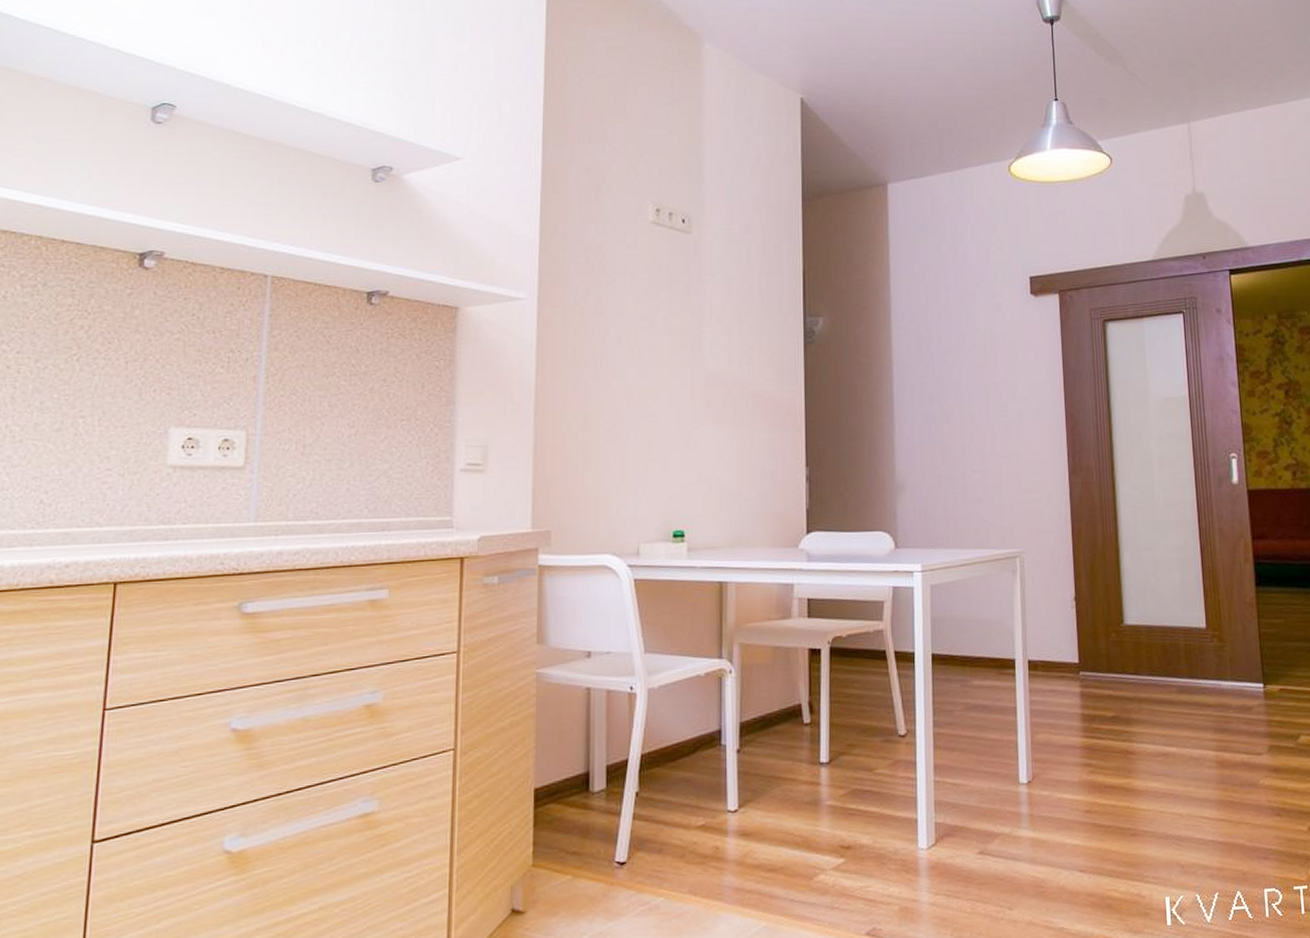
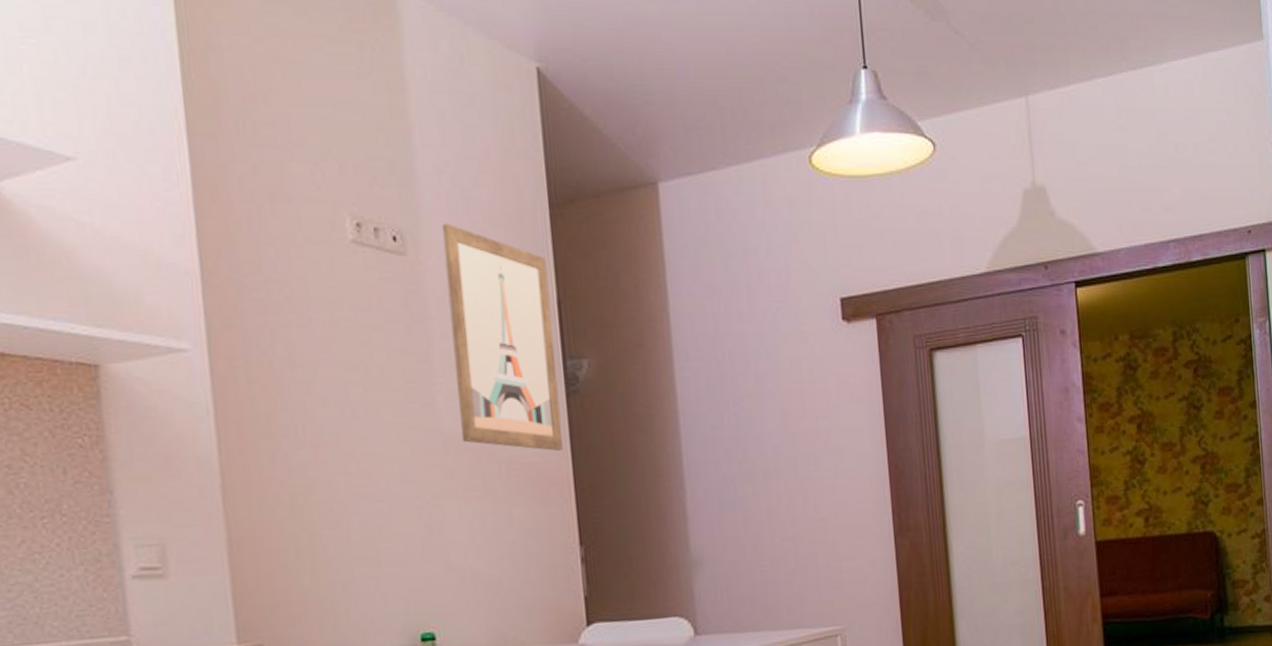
wall art: none [719,210,799,389] -> present [441,223,563,451]

